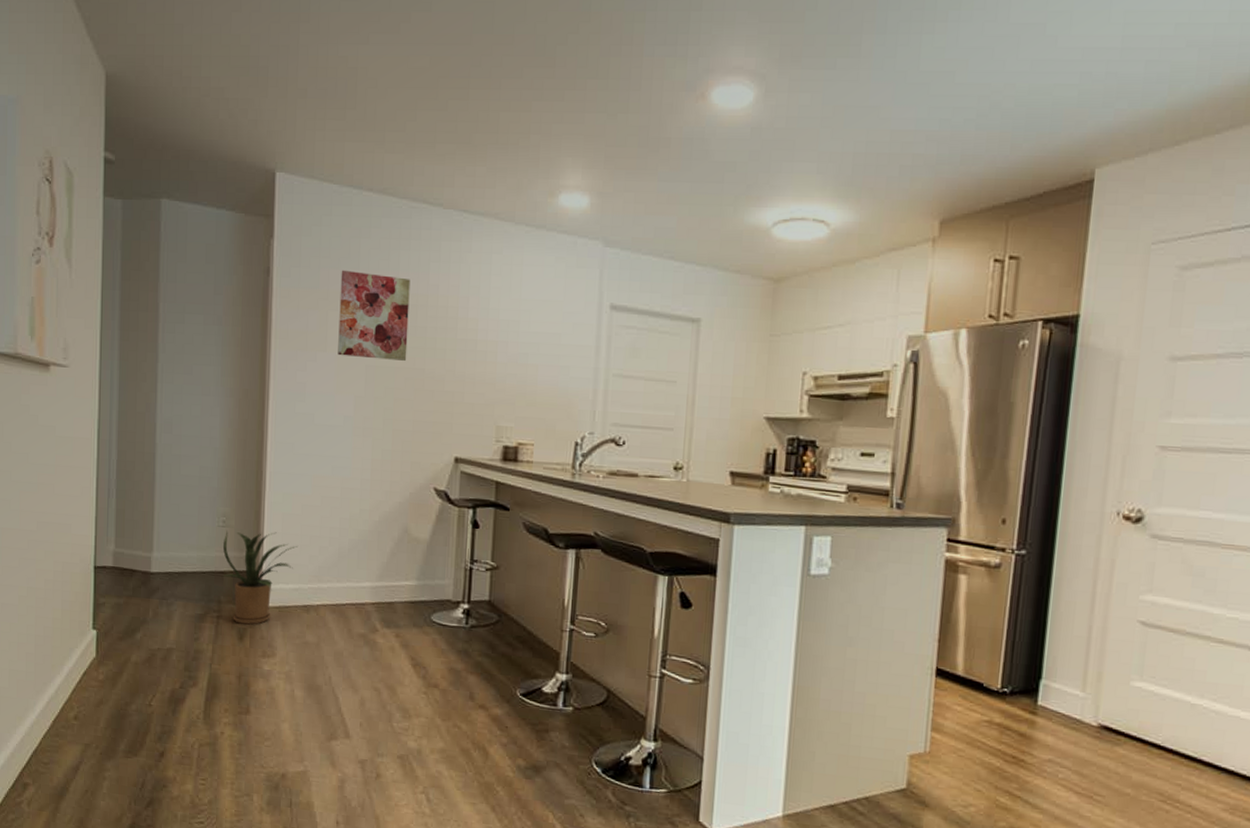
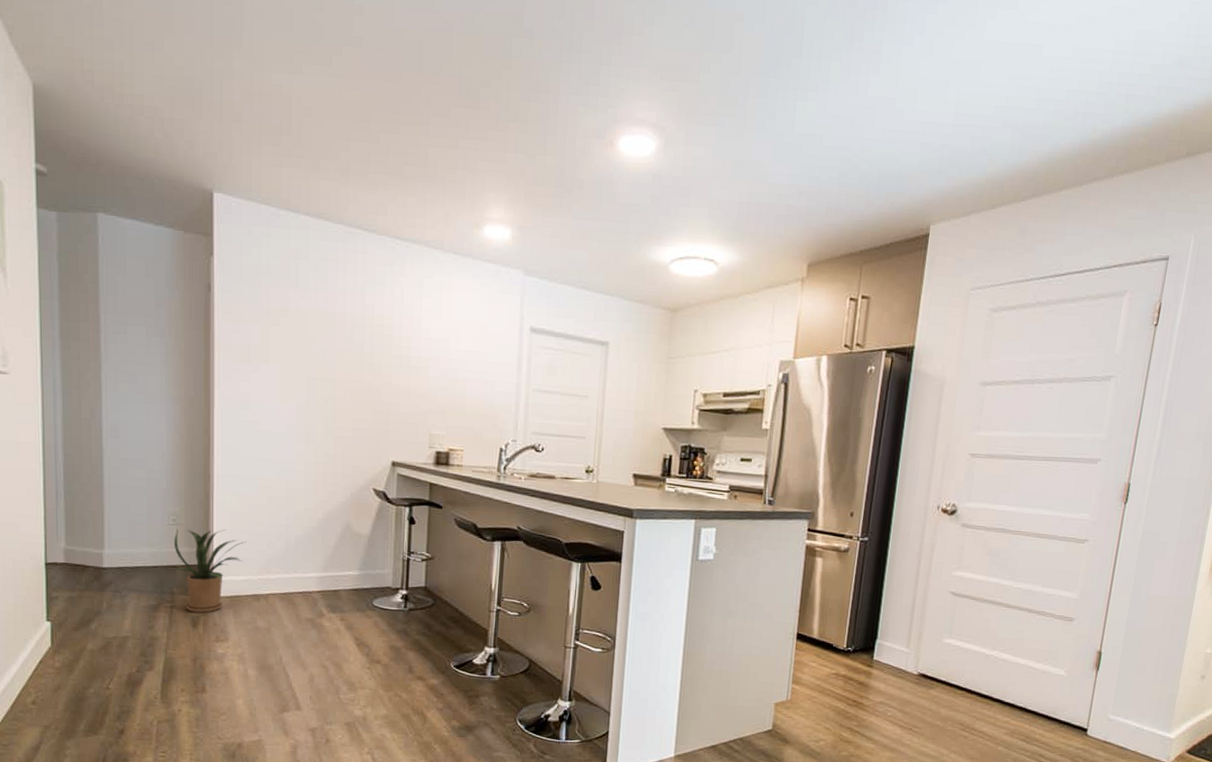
wall art: present [338,270,410,361] -> none [280,288,347,374]

